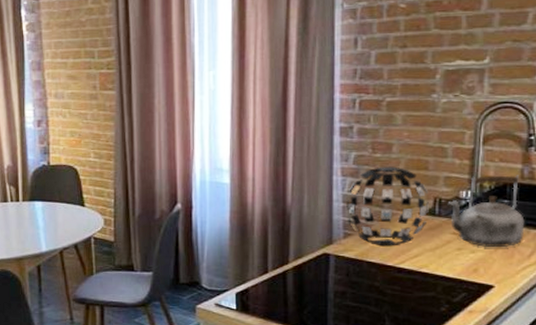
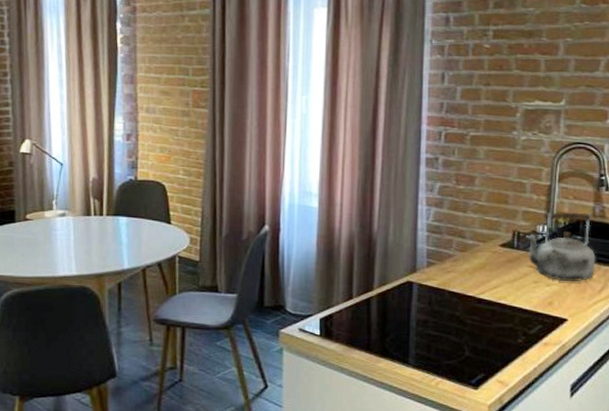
decorative ball: present [346,166,429,247] -> none [430,198,508,277]

